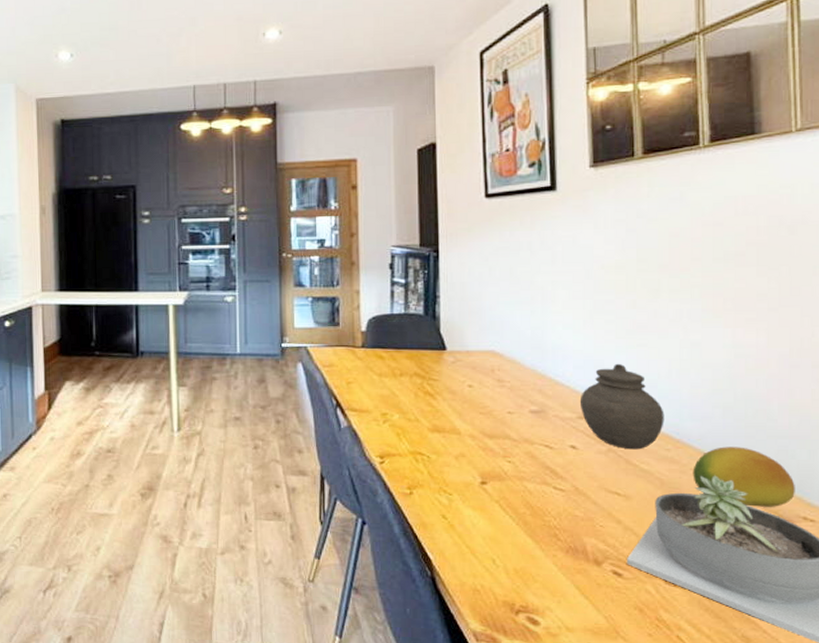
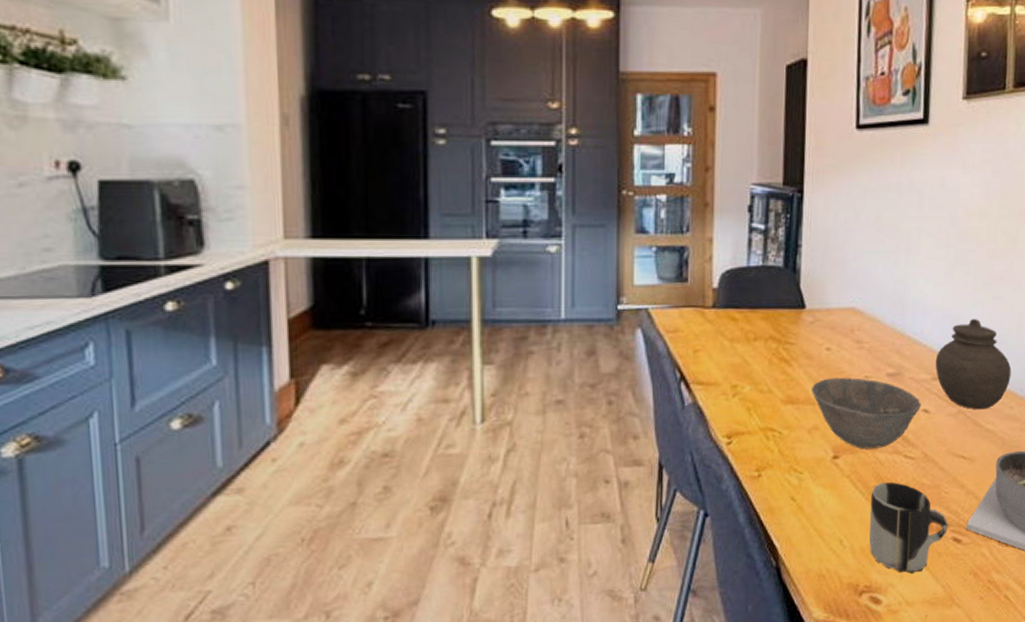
bowl: none [457,411,568,478] -> present [812,377,921,450]
cup: none [521,510,606,600] -> present [869,482,948,574]

